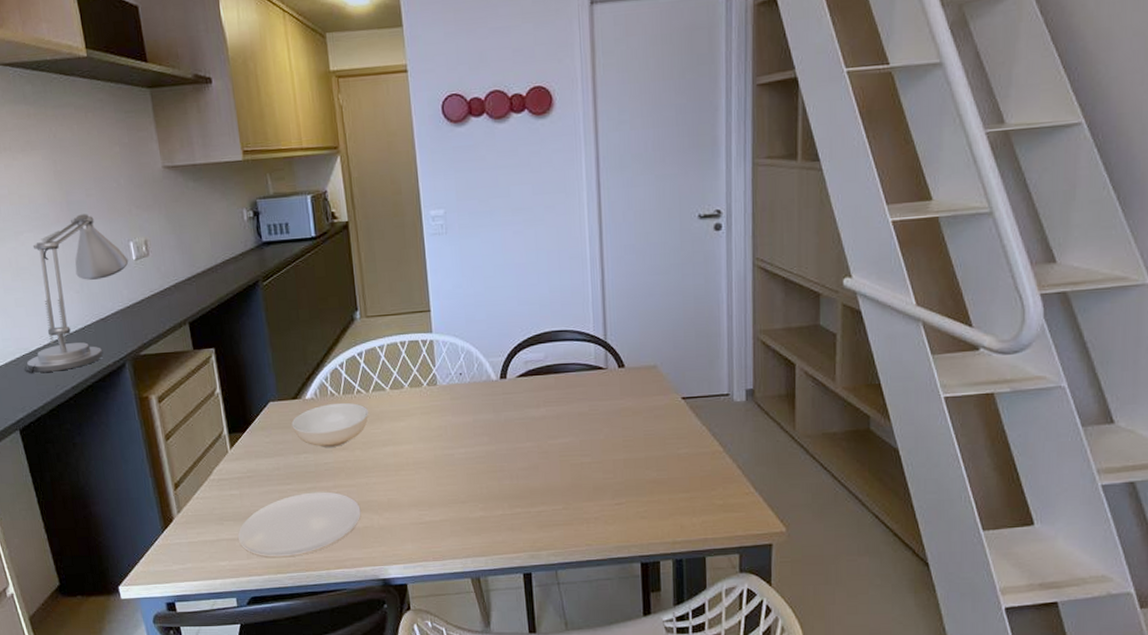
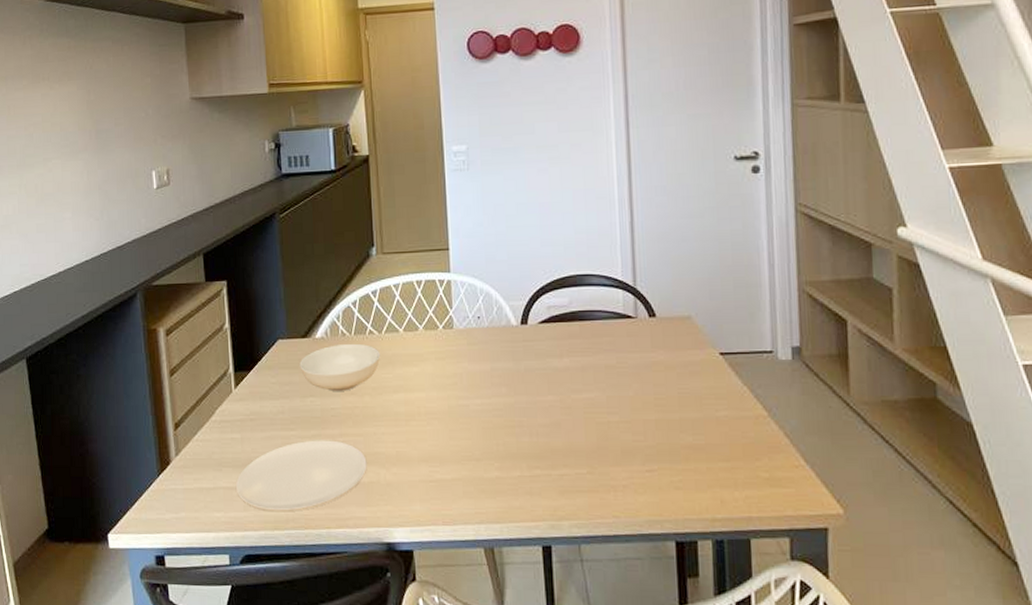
desk lamp: present [23,214,129,374] -> none [37,142,150,301]

